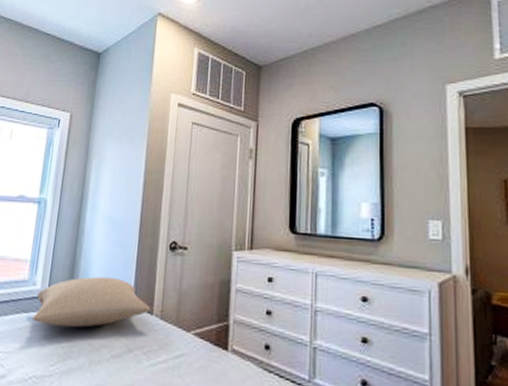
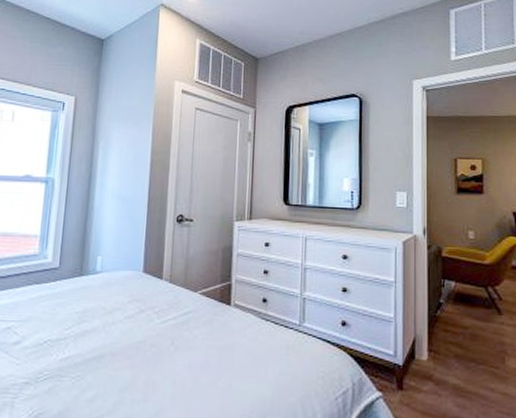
pillow: present [32,276,151,328] -> none [45,248,160,295]

